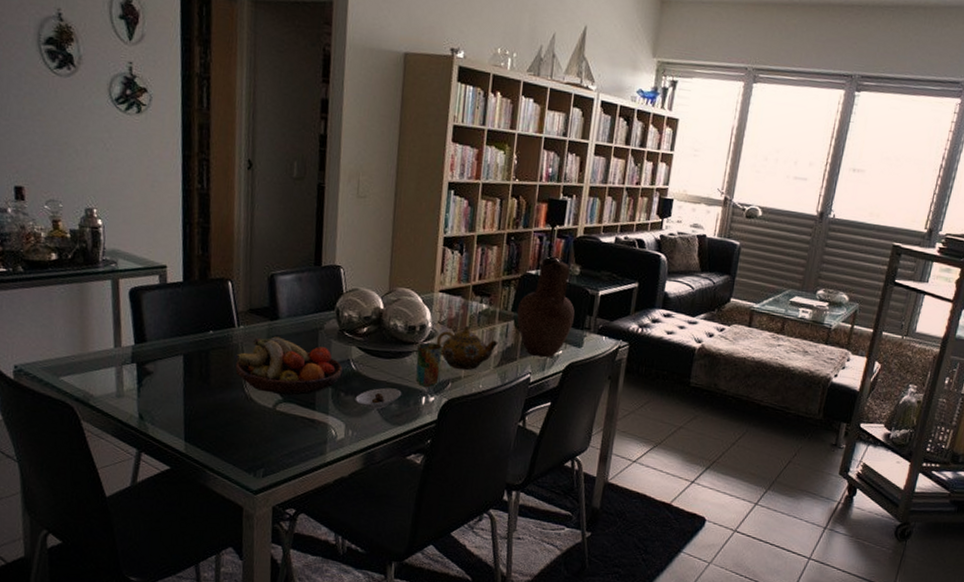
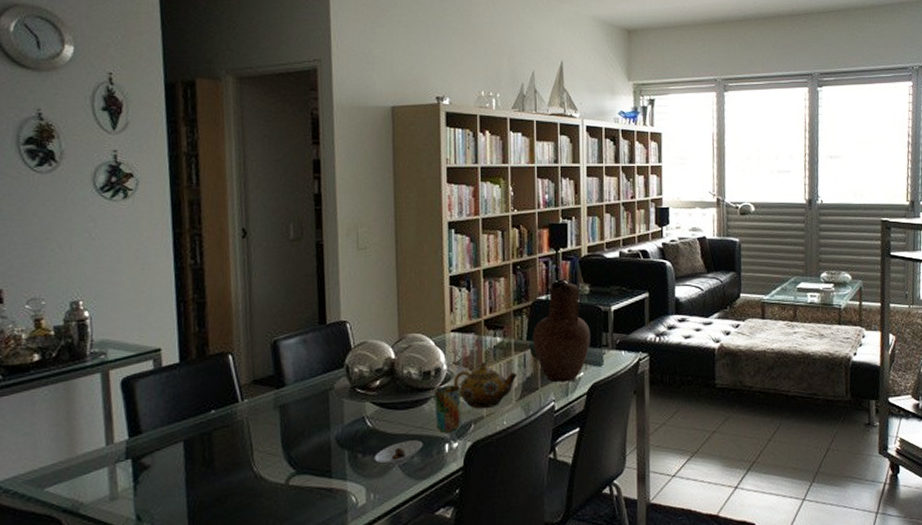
fruit bowl: present [234,336,343,396] -> none [239,405,358,468]

